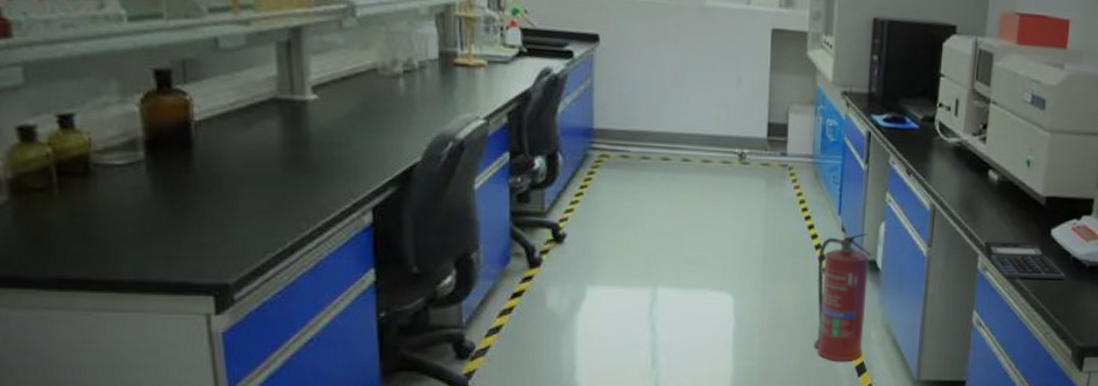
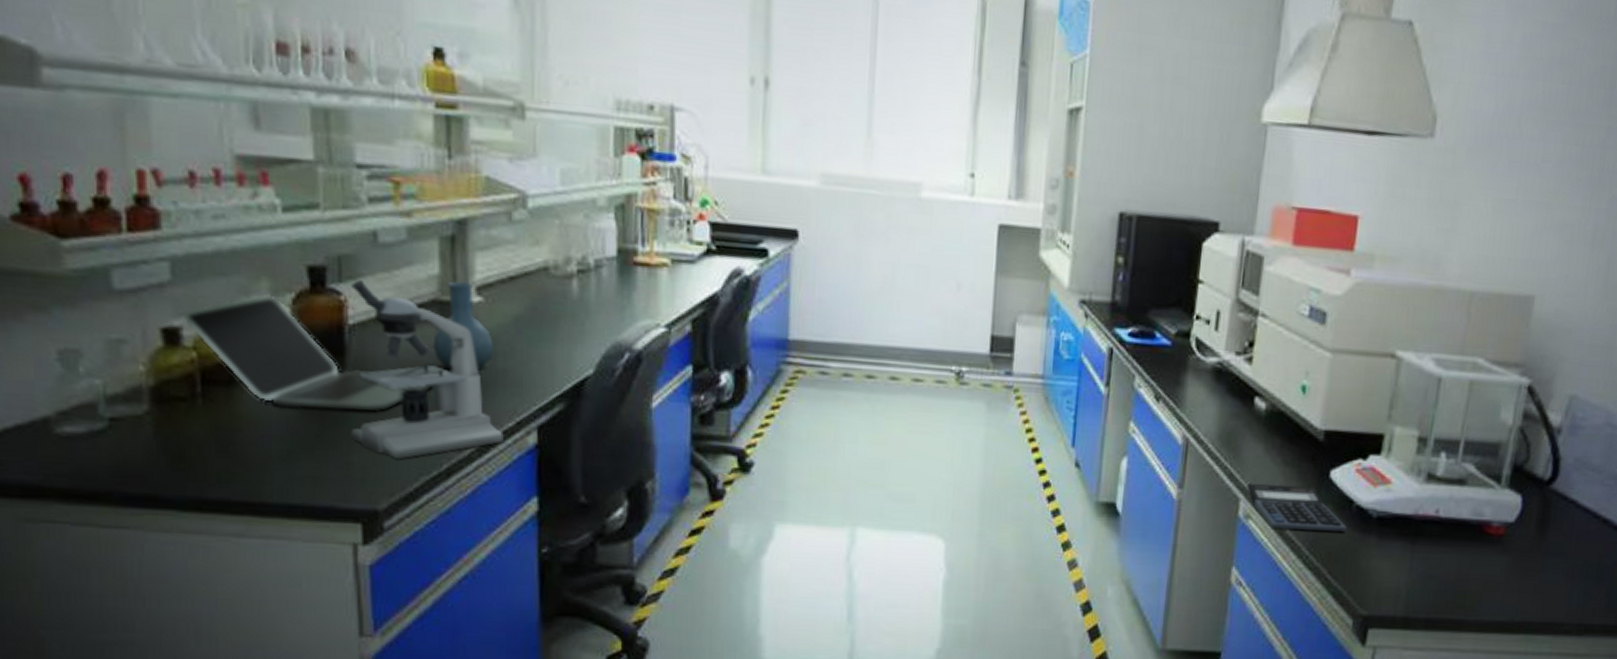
laptop: none [38,94,276,198] -> present [185,293,434,412]
microscope: none [196,81,342,239] -> present [351,280,504,460]
flask: none [273,81,330,160] -> present [432,281,495,370]
fire extinguisher: present [814,233,871,361] -> none [1038,470,1110,623]

